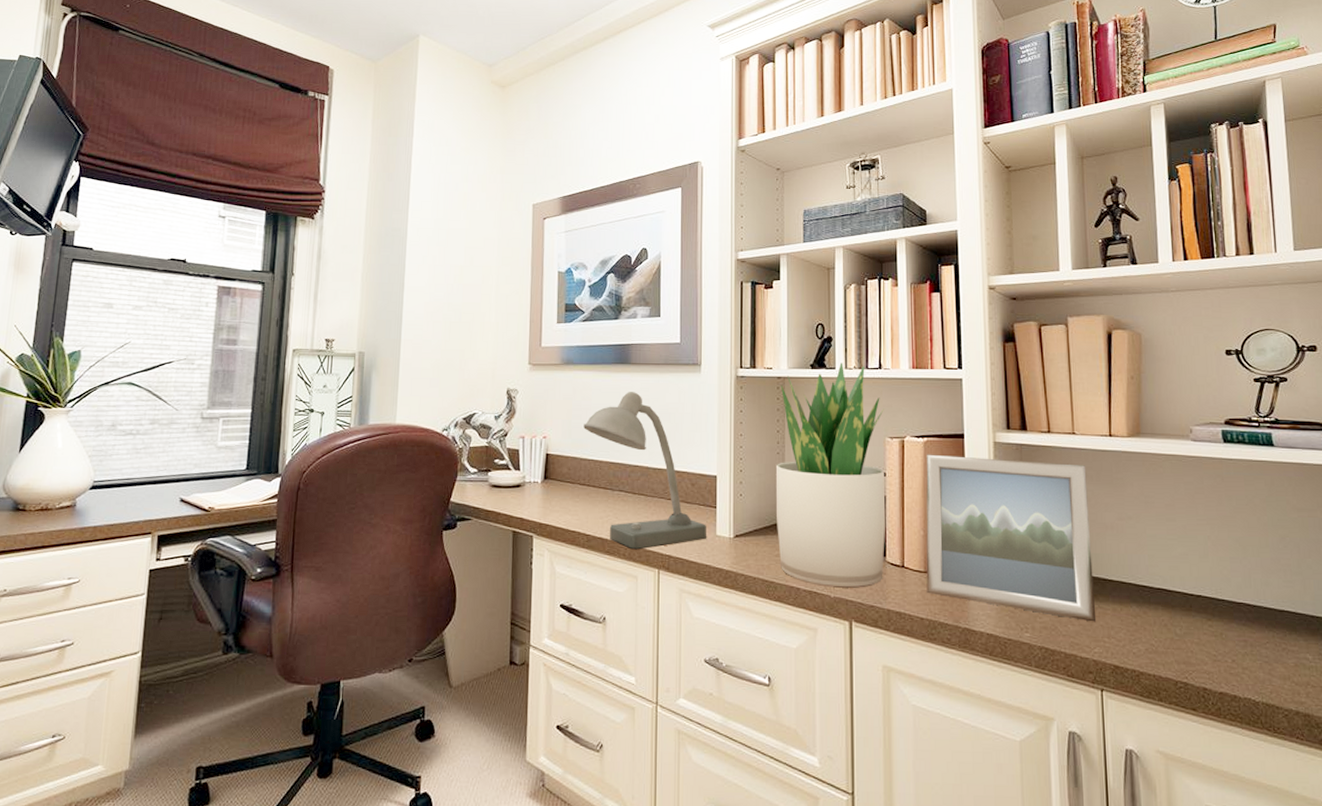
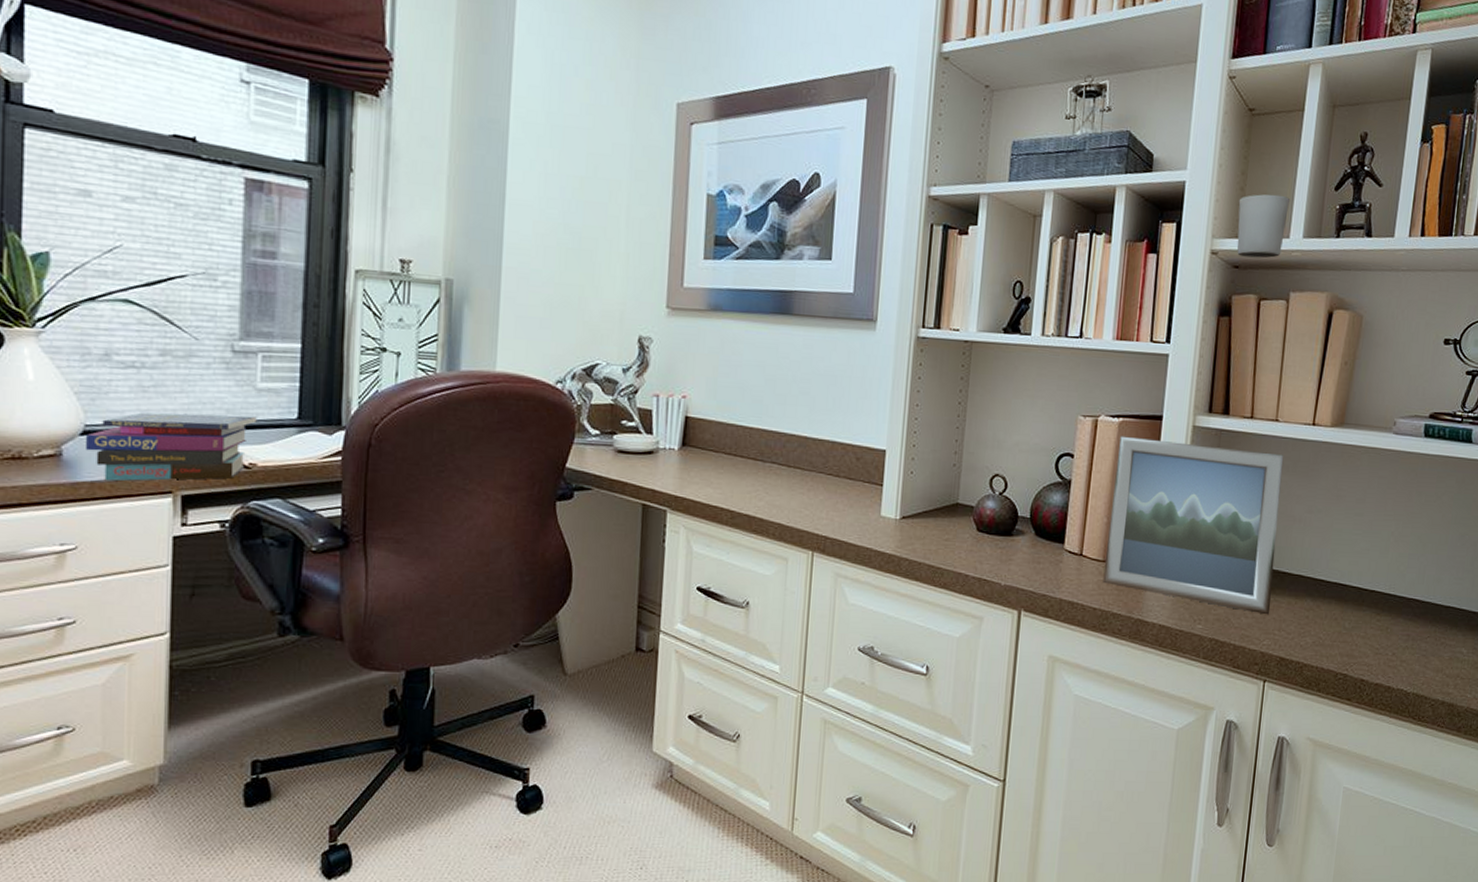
books: none [92,468,216,526] -> present [85,412,257,482]
desk lamp: present [584,392,706,550] -> none [732,348,870,530]
planter: present [775,362,886,588] -> none [949,328,1080,576]
candle holder: none [1007,235,1055,290] -> present [1237,194,1291,259]

